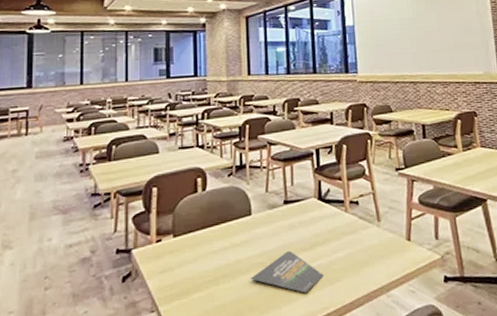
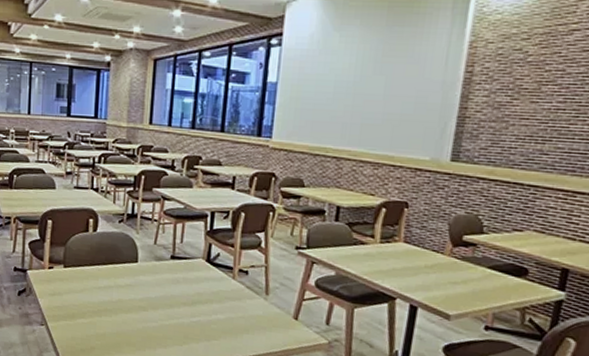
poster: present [251,250,324,294] -> none [131,302,201,343]

